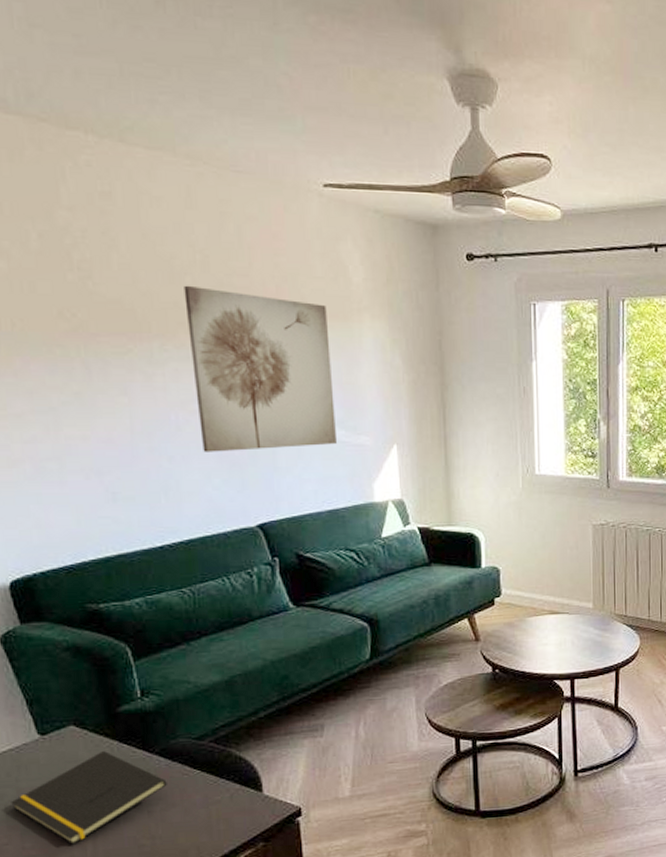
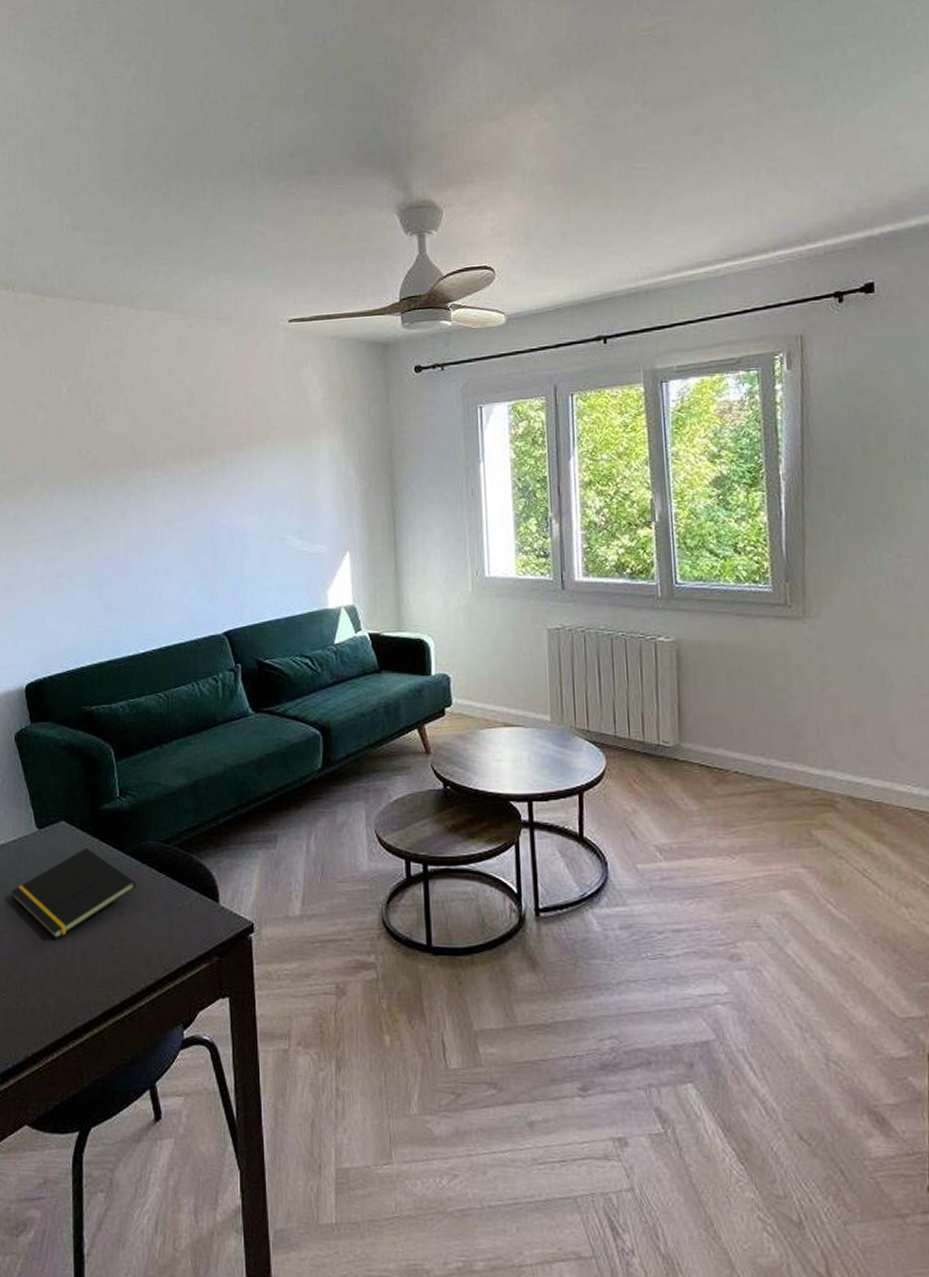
wall art: present [184,285,338,452] -> none [173,419,296,566]

